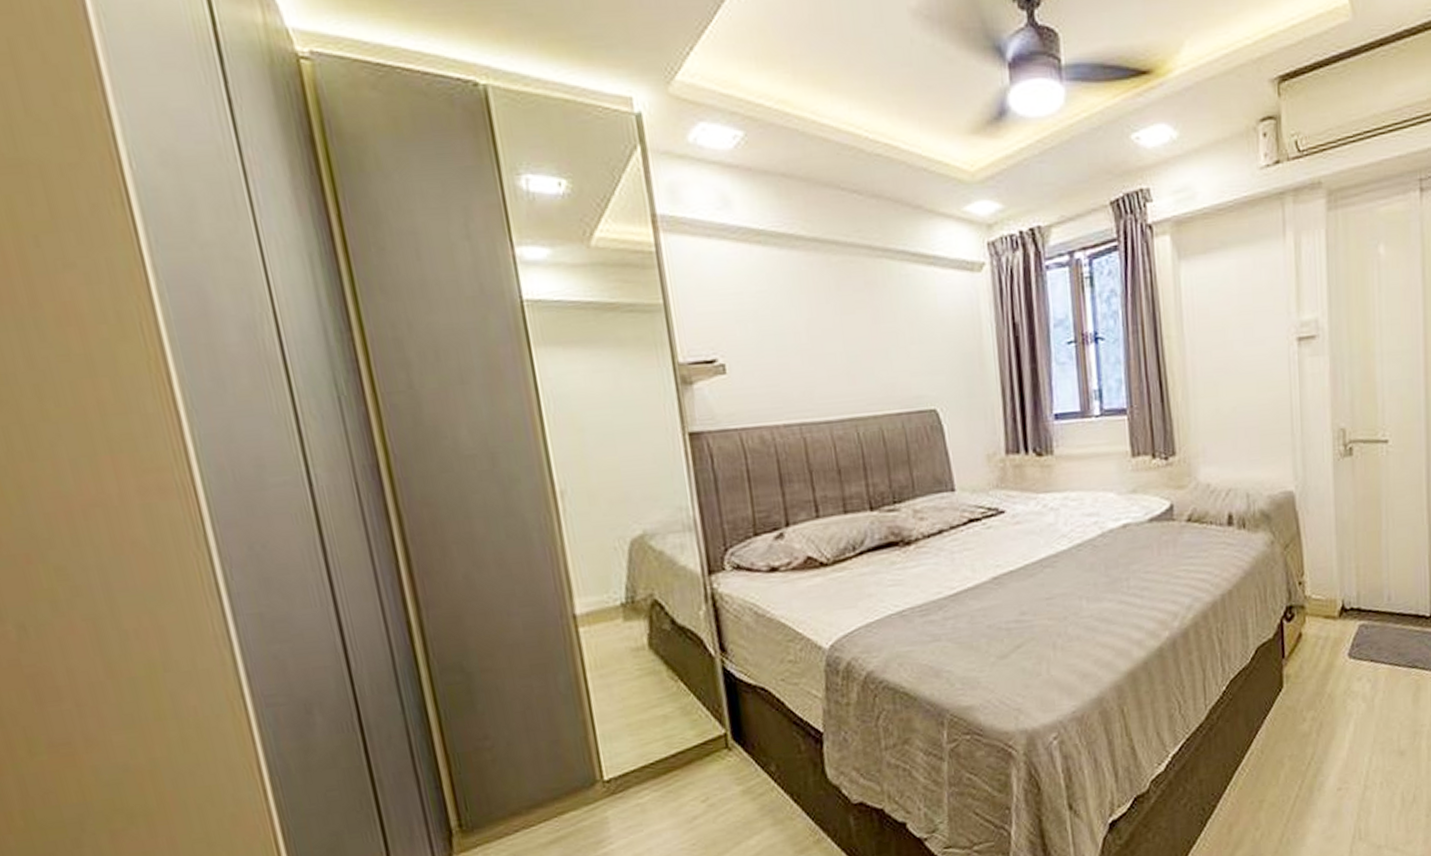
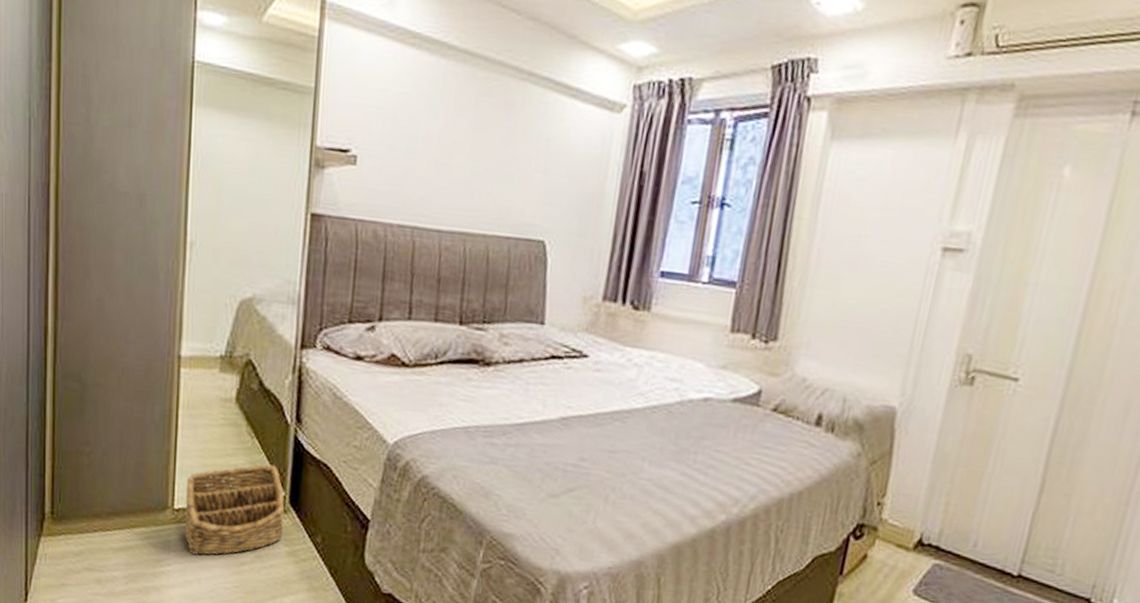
basket: none [611,703,733,824] -> present [184,464,285,555]

